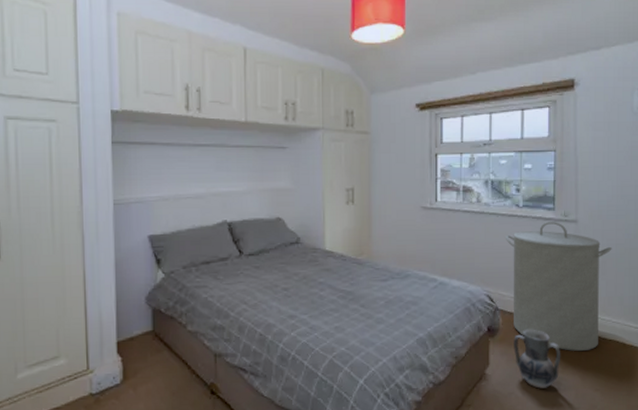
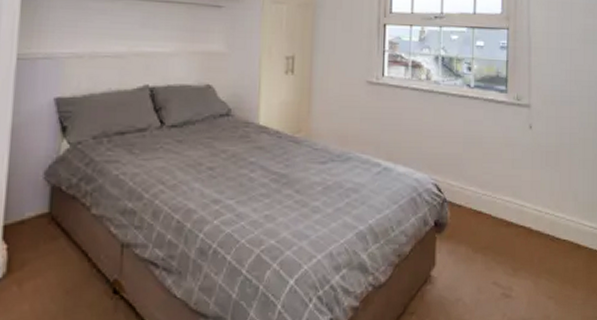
laundry hamper: present [506,221,612,352] -> none [456,104,566,253]
ceramic jug: present [514,329,561,389] -> none [462,225,513,295]

